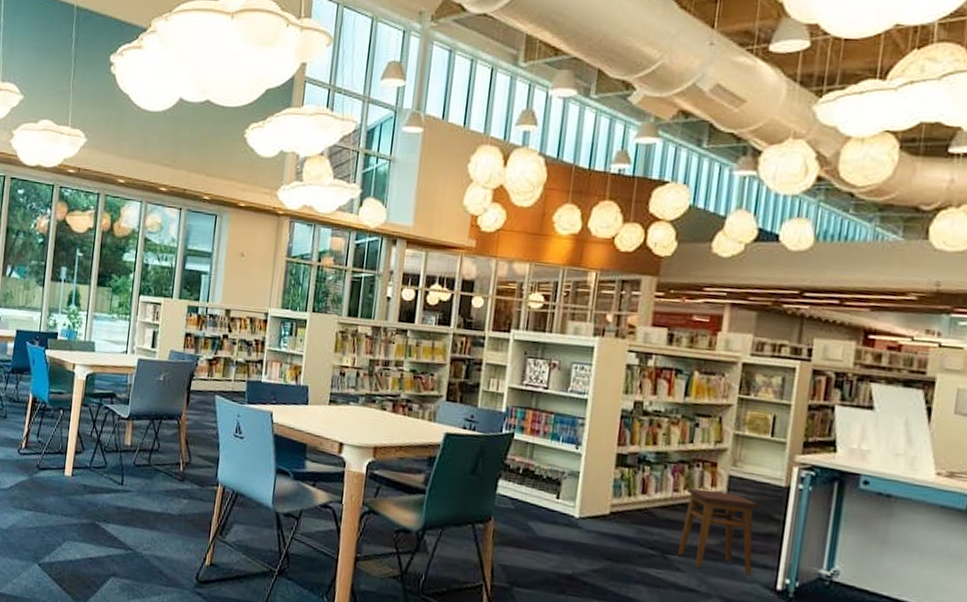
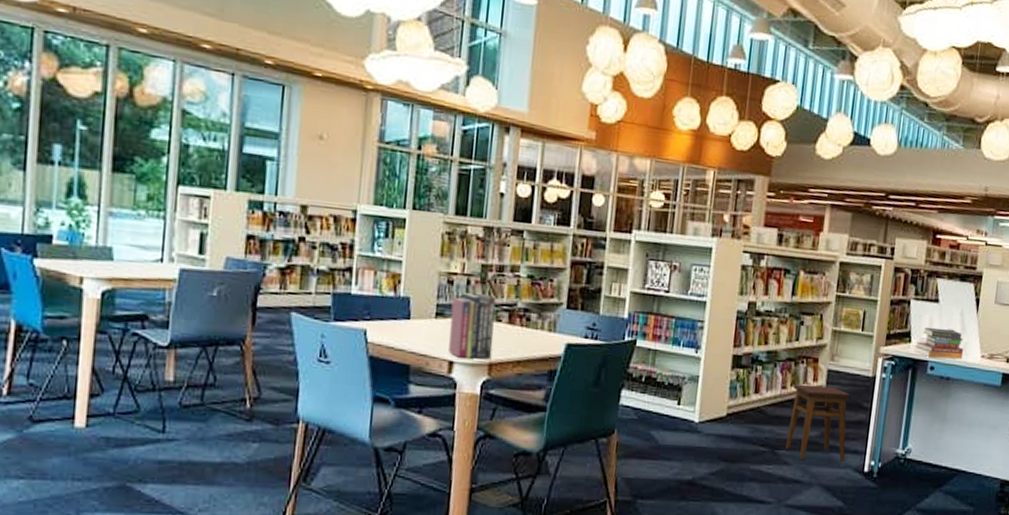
books: none [339,383,382,443] -> present [448,293,496,359]
books: none [840,437,911,475] -> present [913,327,964,360]

